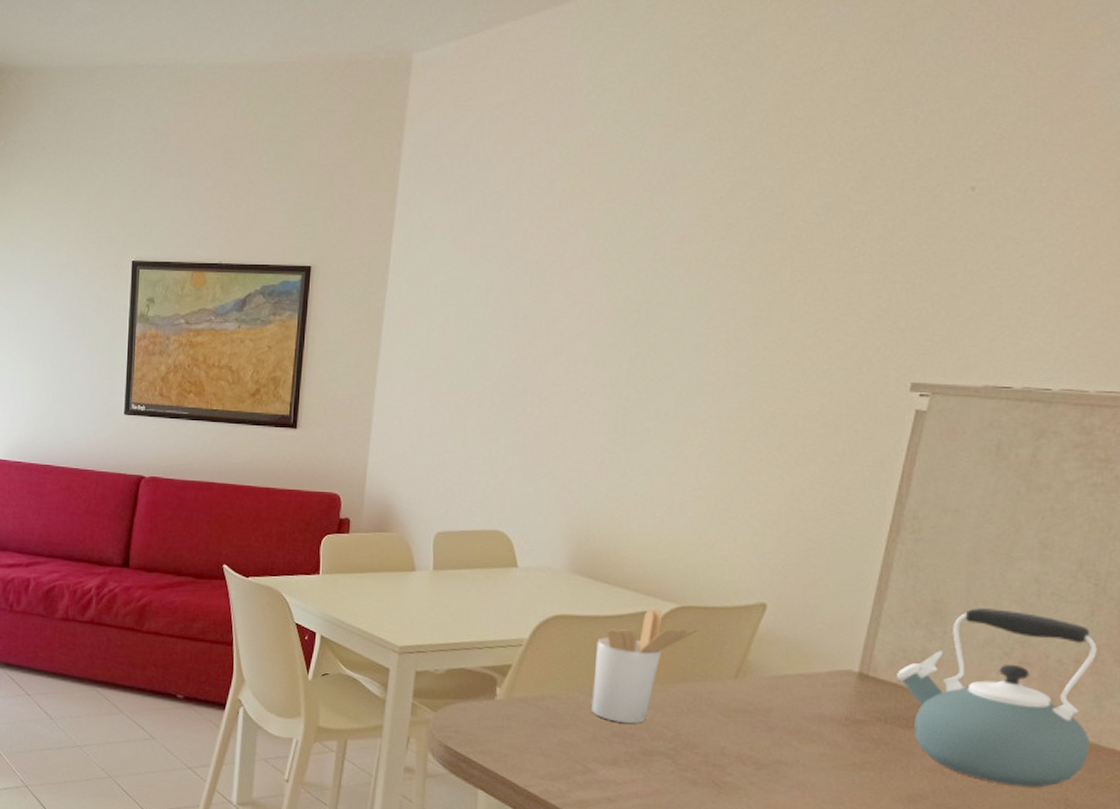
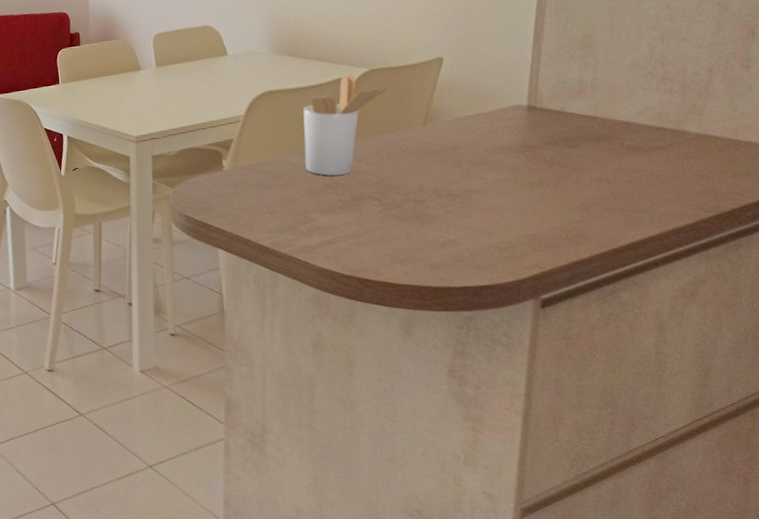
kettle: present [897,608,1097,788] -> none [560,35,728,184]

